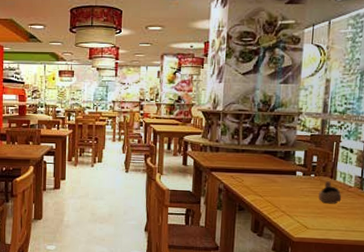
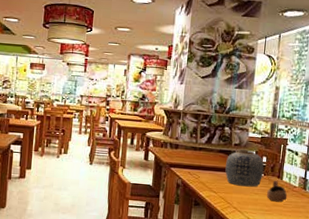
vase: none [271,148,315,189] -> present [225,149,264,187]

